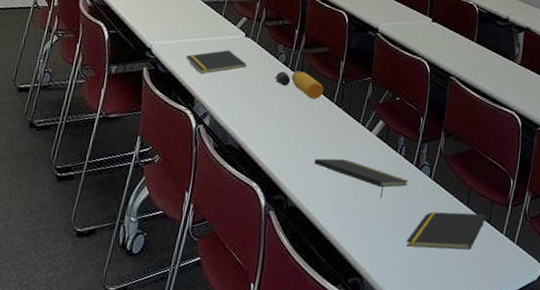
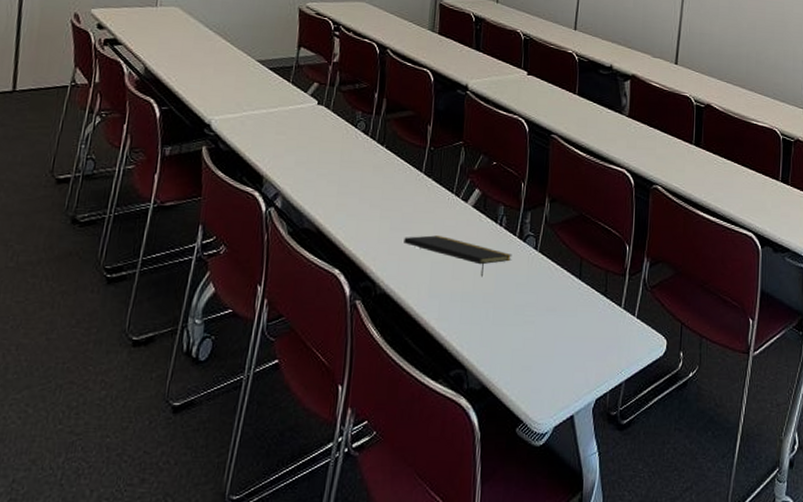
notepad: present [186,50,247,74] -> none [251,120,321,150]
water bottle: present [275,71,324,100] -> none [354,139,411,170]
notepad: present [406,211,487,250] -> none [513,286,602,330]

